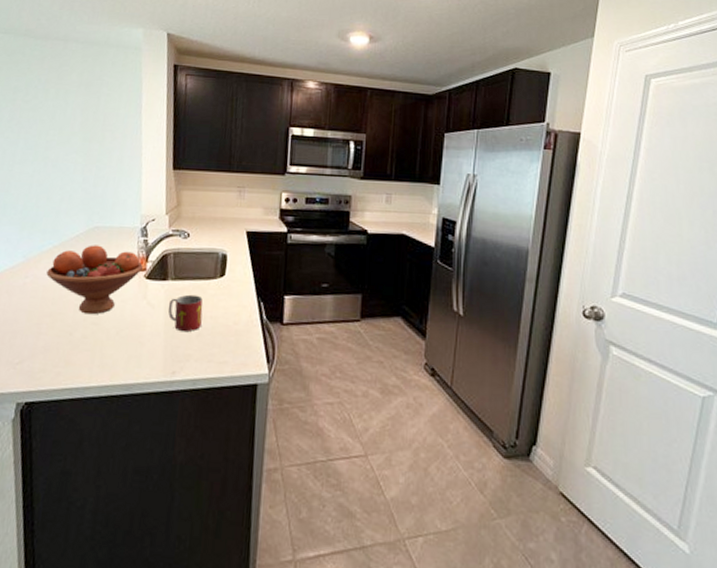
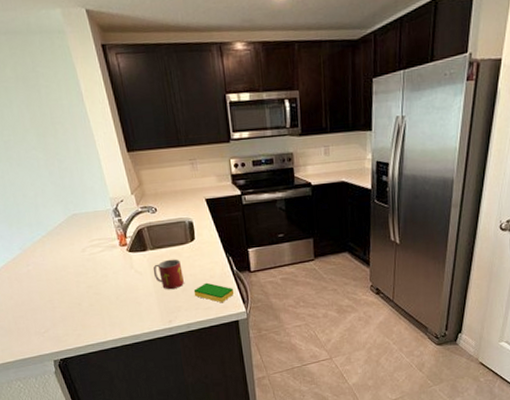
fruit bowl: present [46,245,143,315] -> none [43,230,124,288]
dish sponge: none [210,329,259,357] -> present [193,282,235,302]

